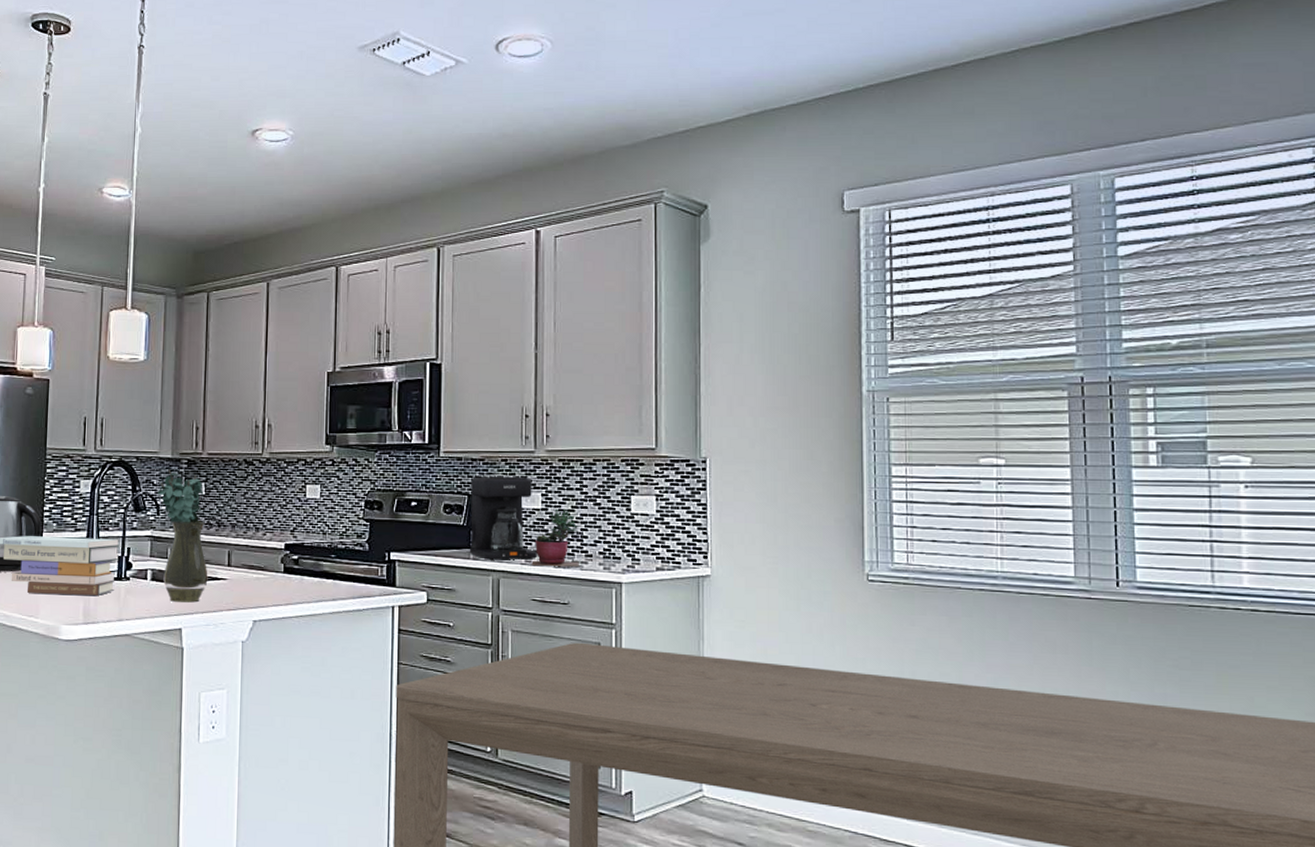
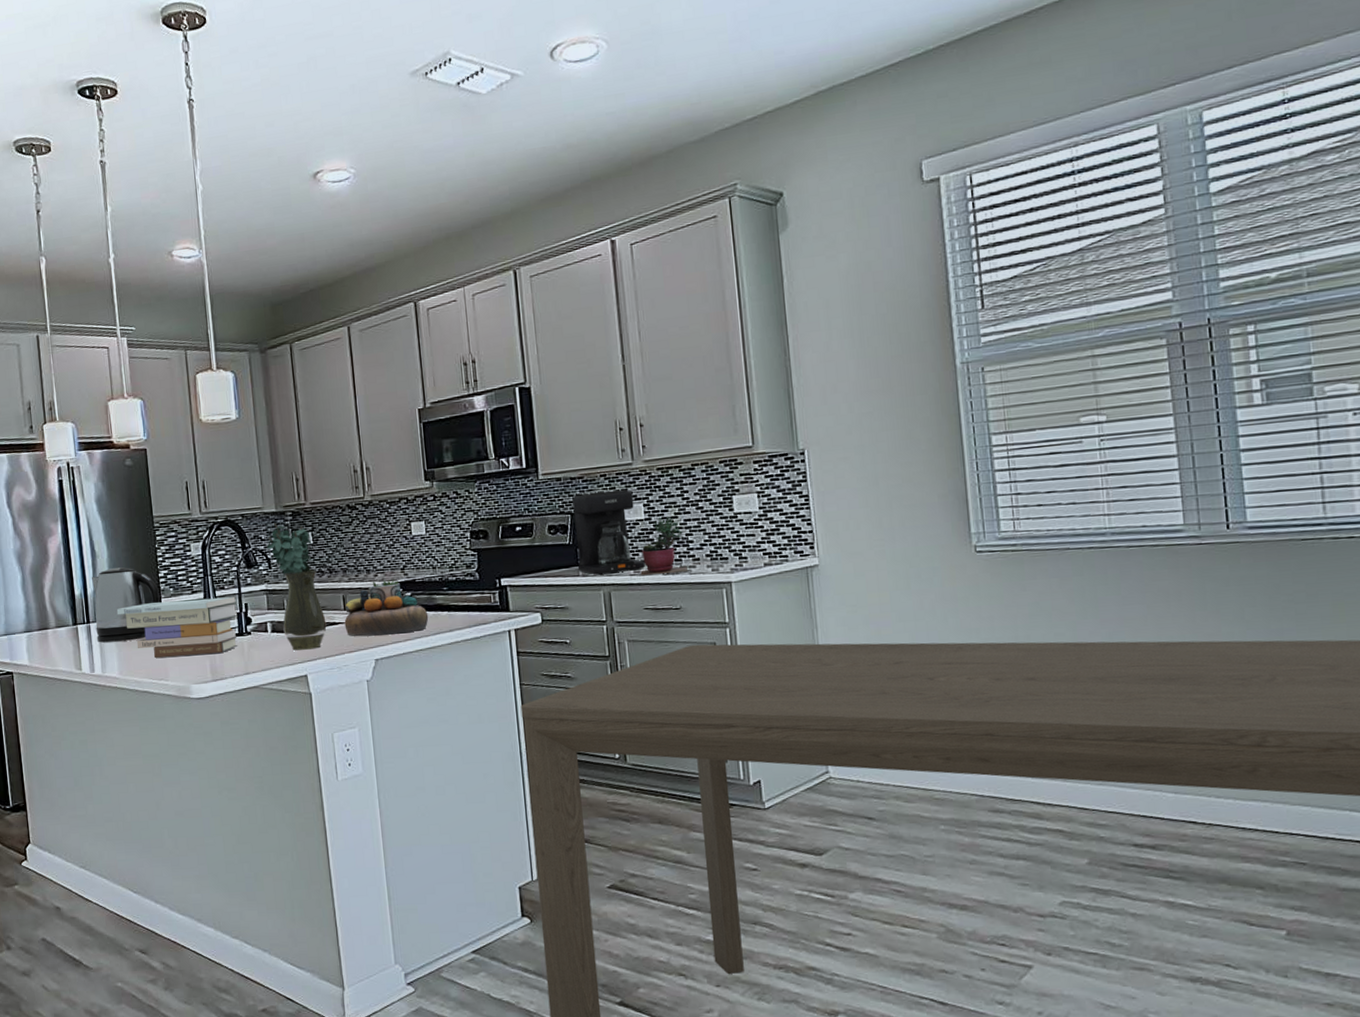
decorative bowl: none [226,539,313,597] -> present [344,579,429,637]

